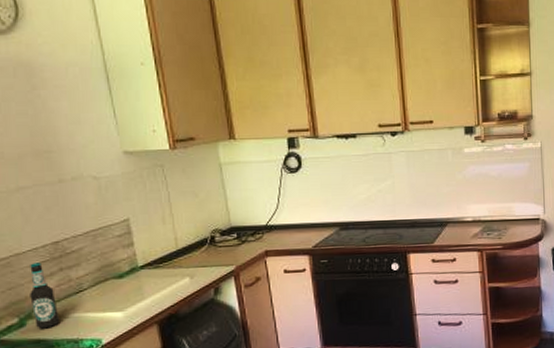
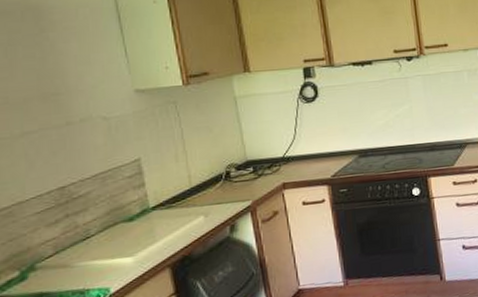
bottle: present [30,262,61,329] -> none [32,210,65,282]

